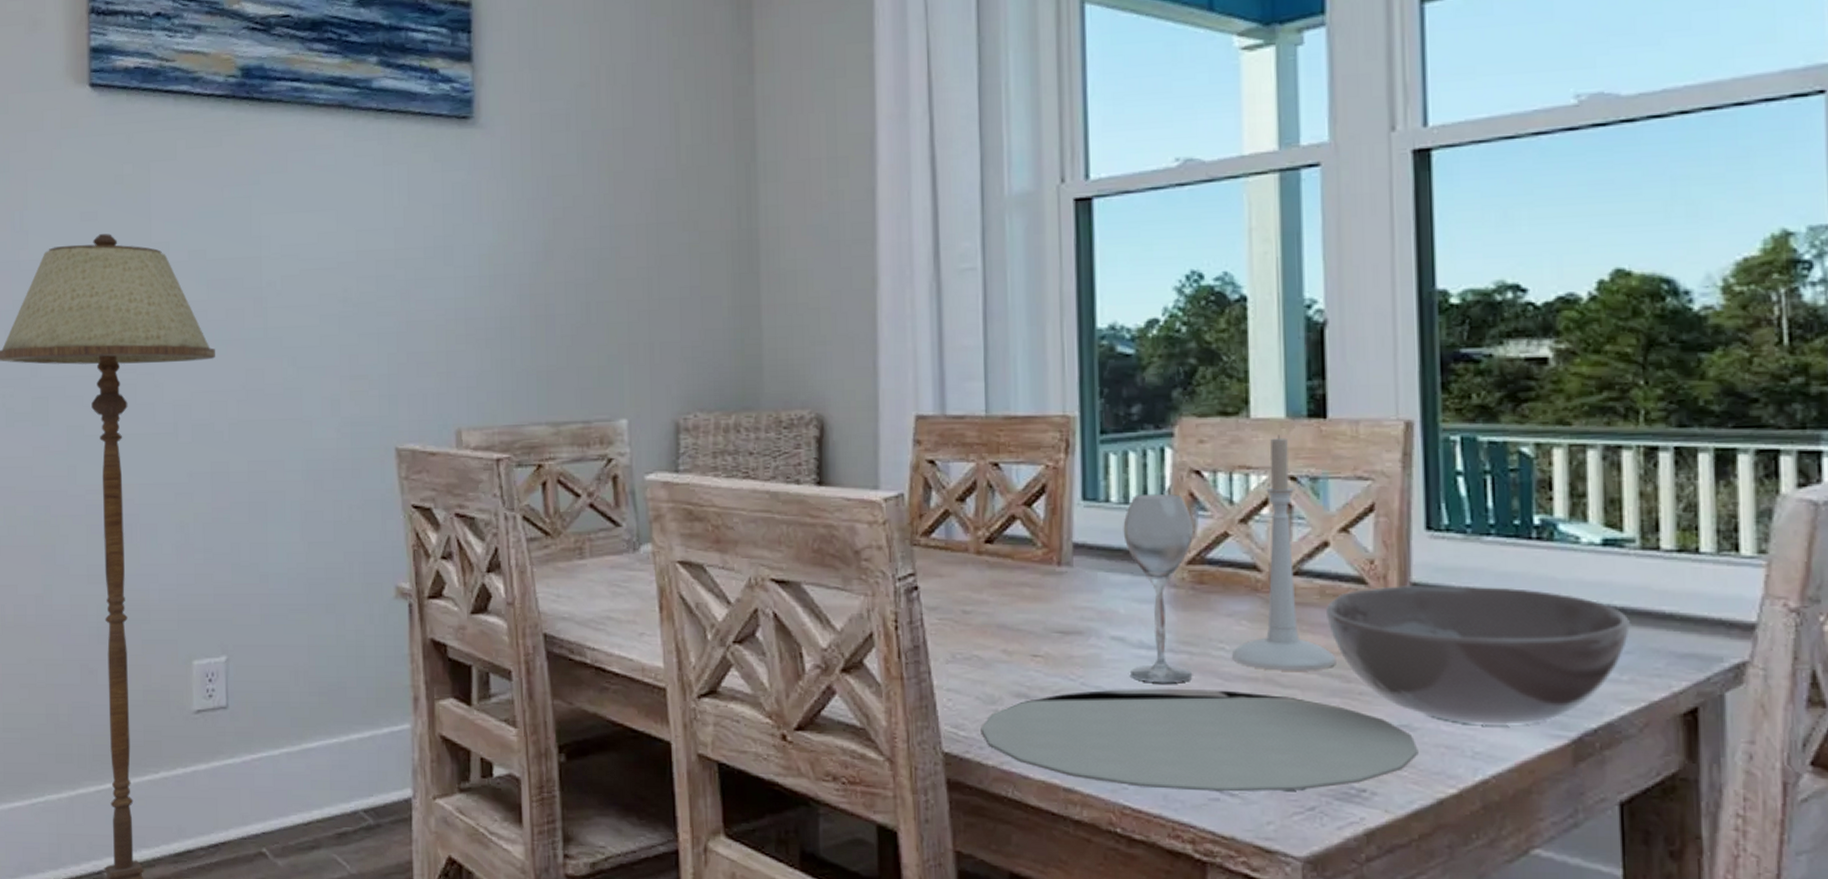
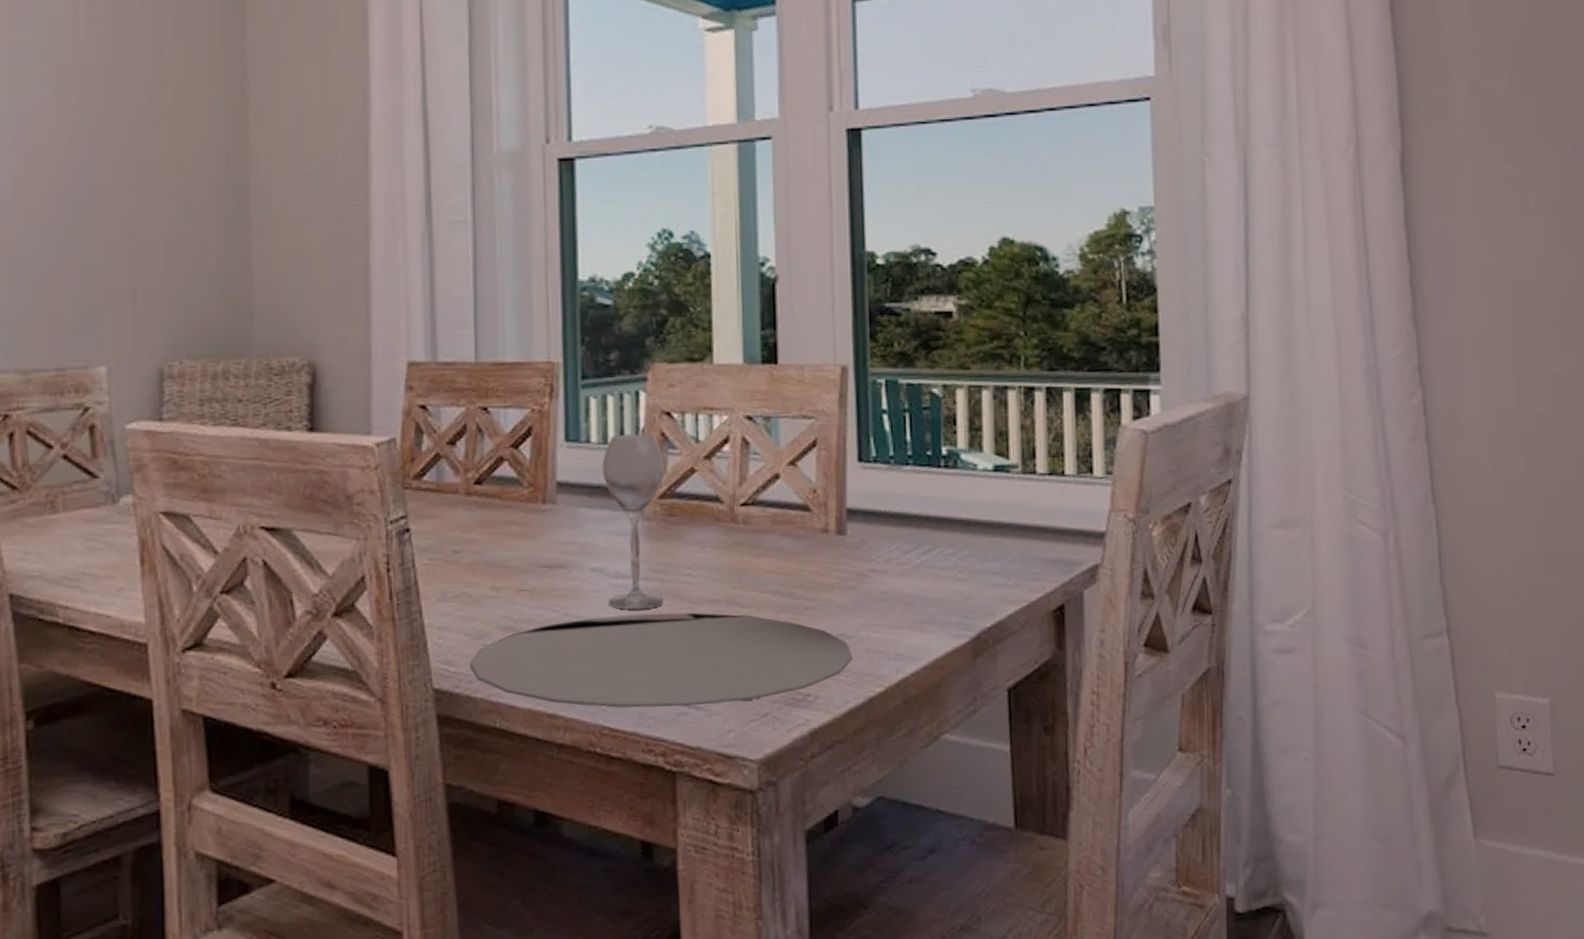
candlestick: present [1231,435,1336,671] -> none [697,379,786,593]
bowl: present [1325,585,1630,726] -> none [776,509,1015,631]

